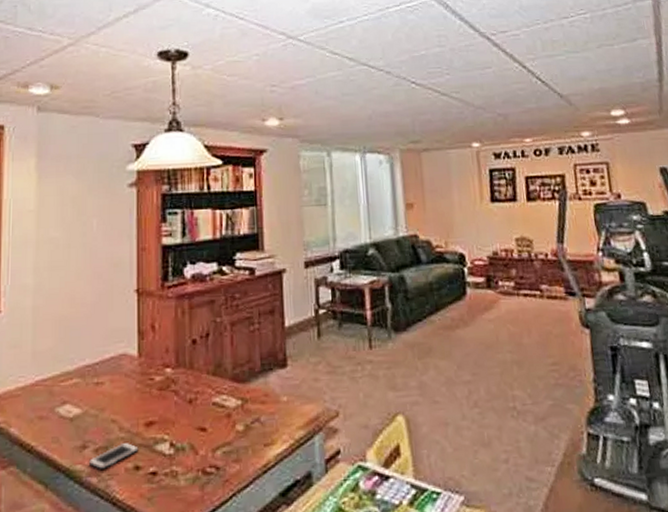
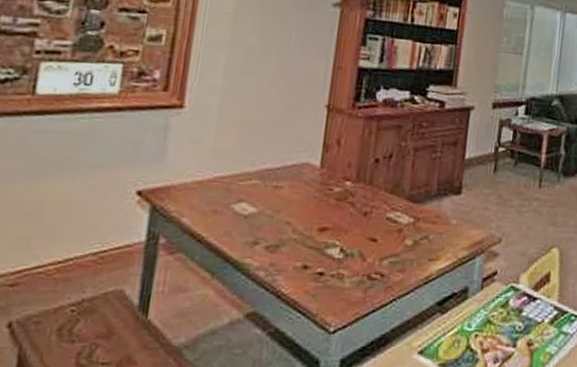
cell phone: present [88,442,139,469] -> none [257,243,310,265]

